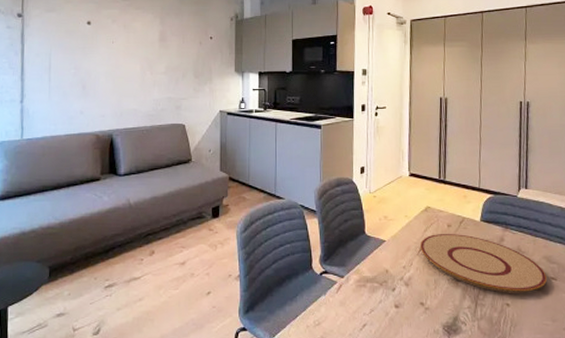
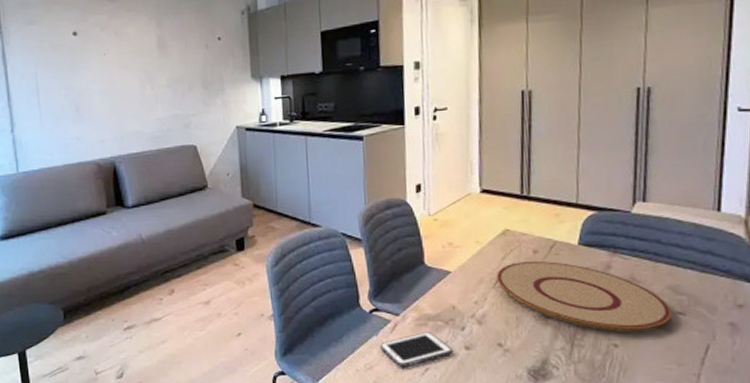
cell phone: none [327,292,385,323] -> present [379,332,452,367]

